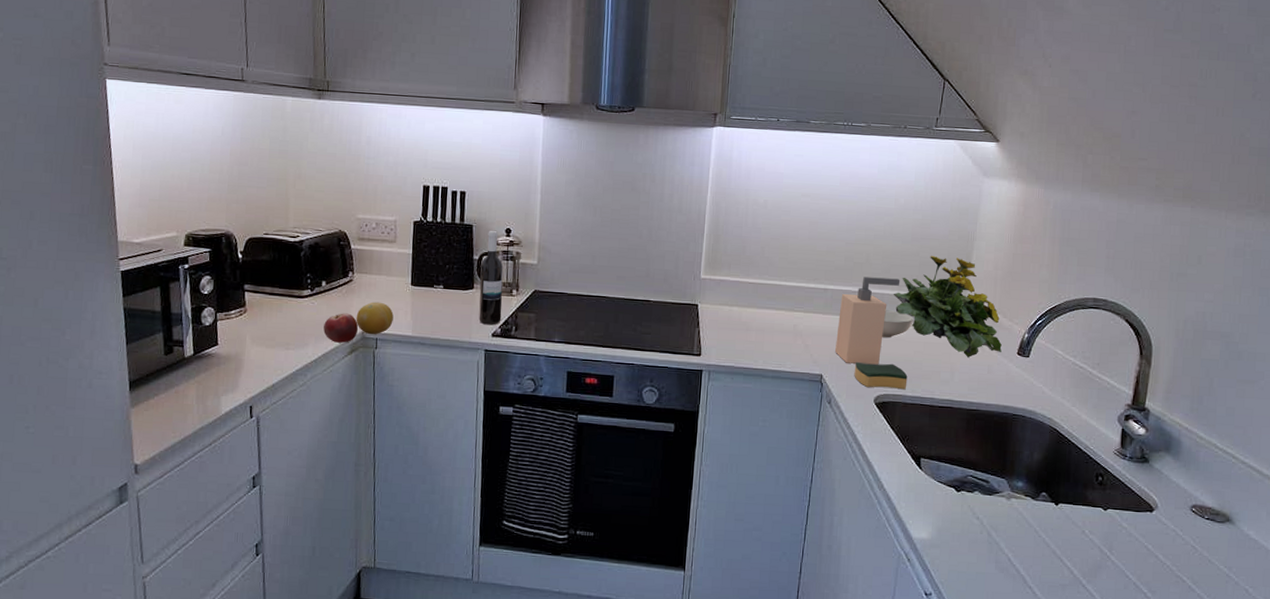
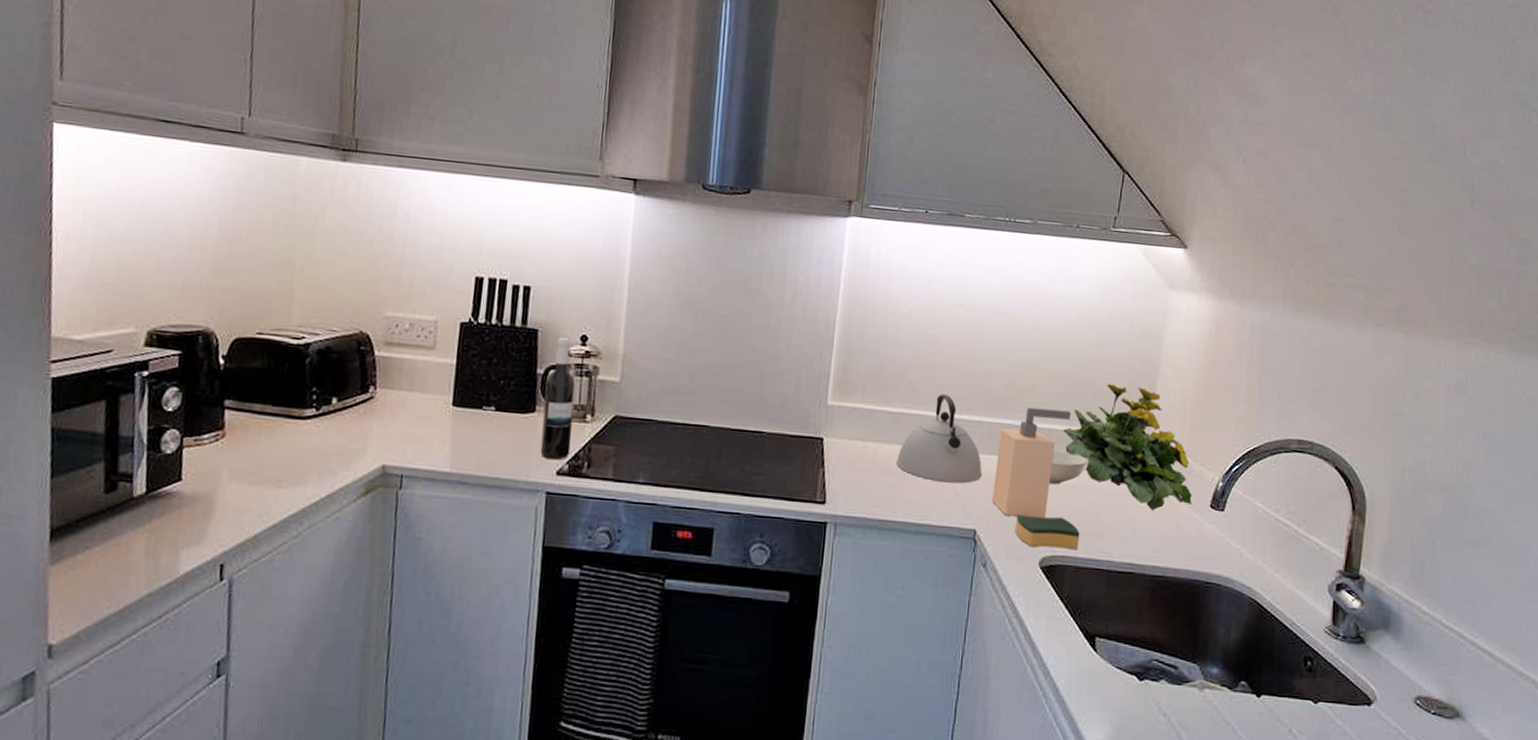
fruit: present [323,313,358,343] -> none [330,440,378,481]
fruit: present [356,301,394,334] -> none [375,426,427,469]
kettle: none [757,267,827,338] -> present [896,394,983,484]

